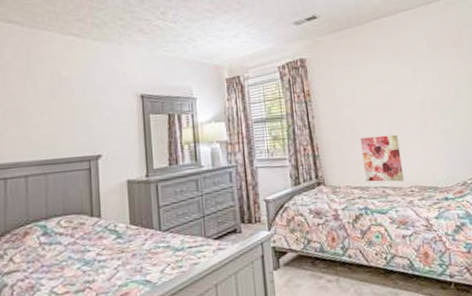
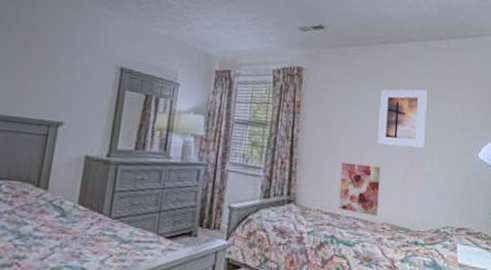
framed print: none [383,53,436,114] -> present [377,89,428,148]

